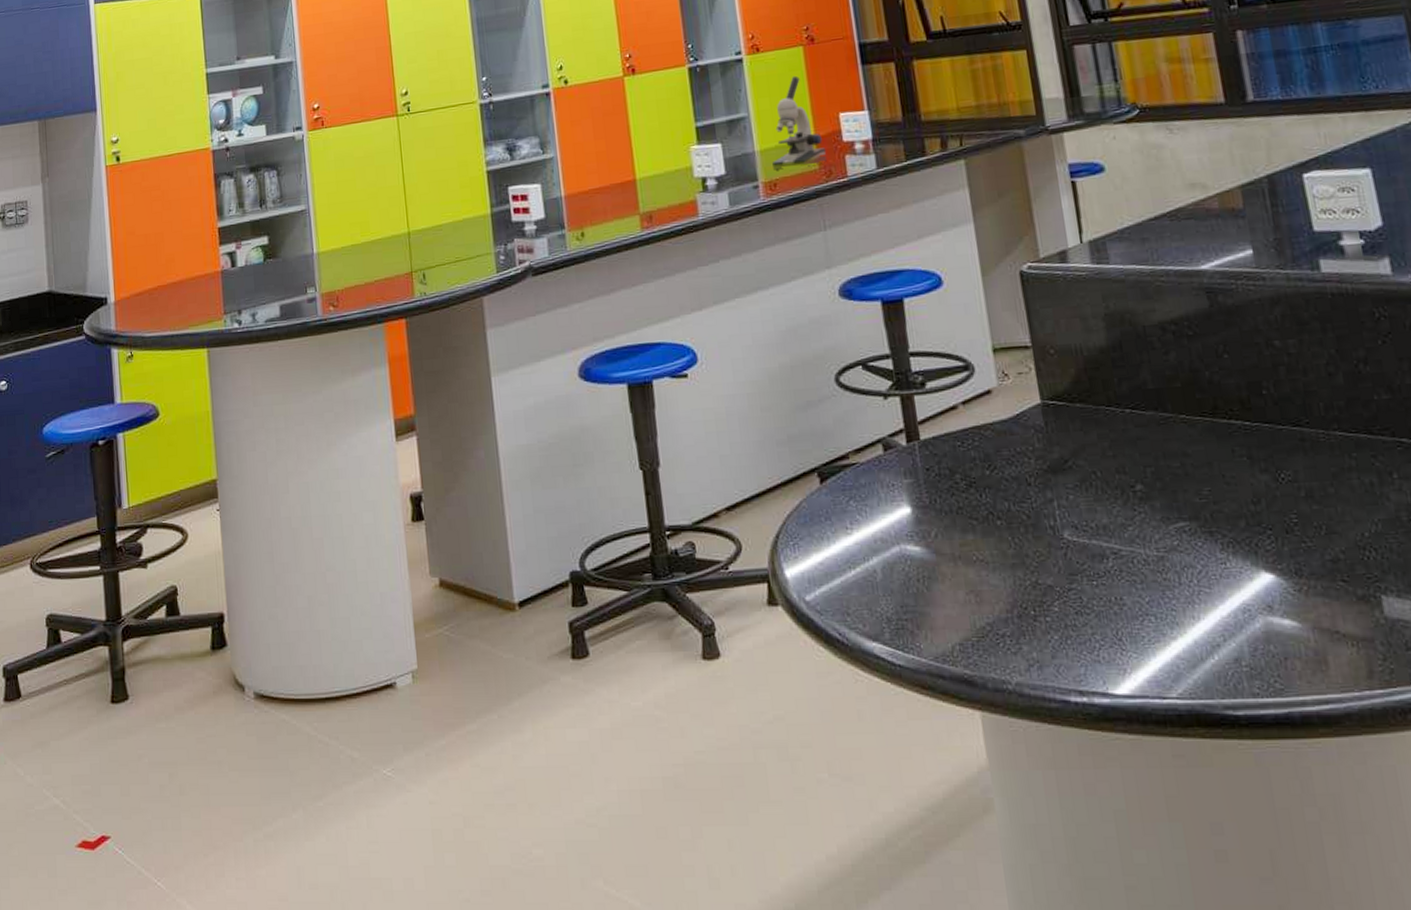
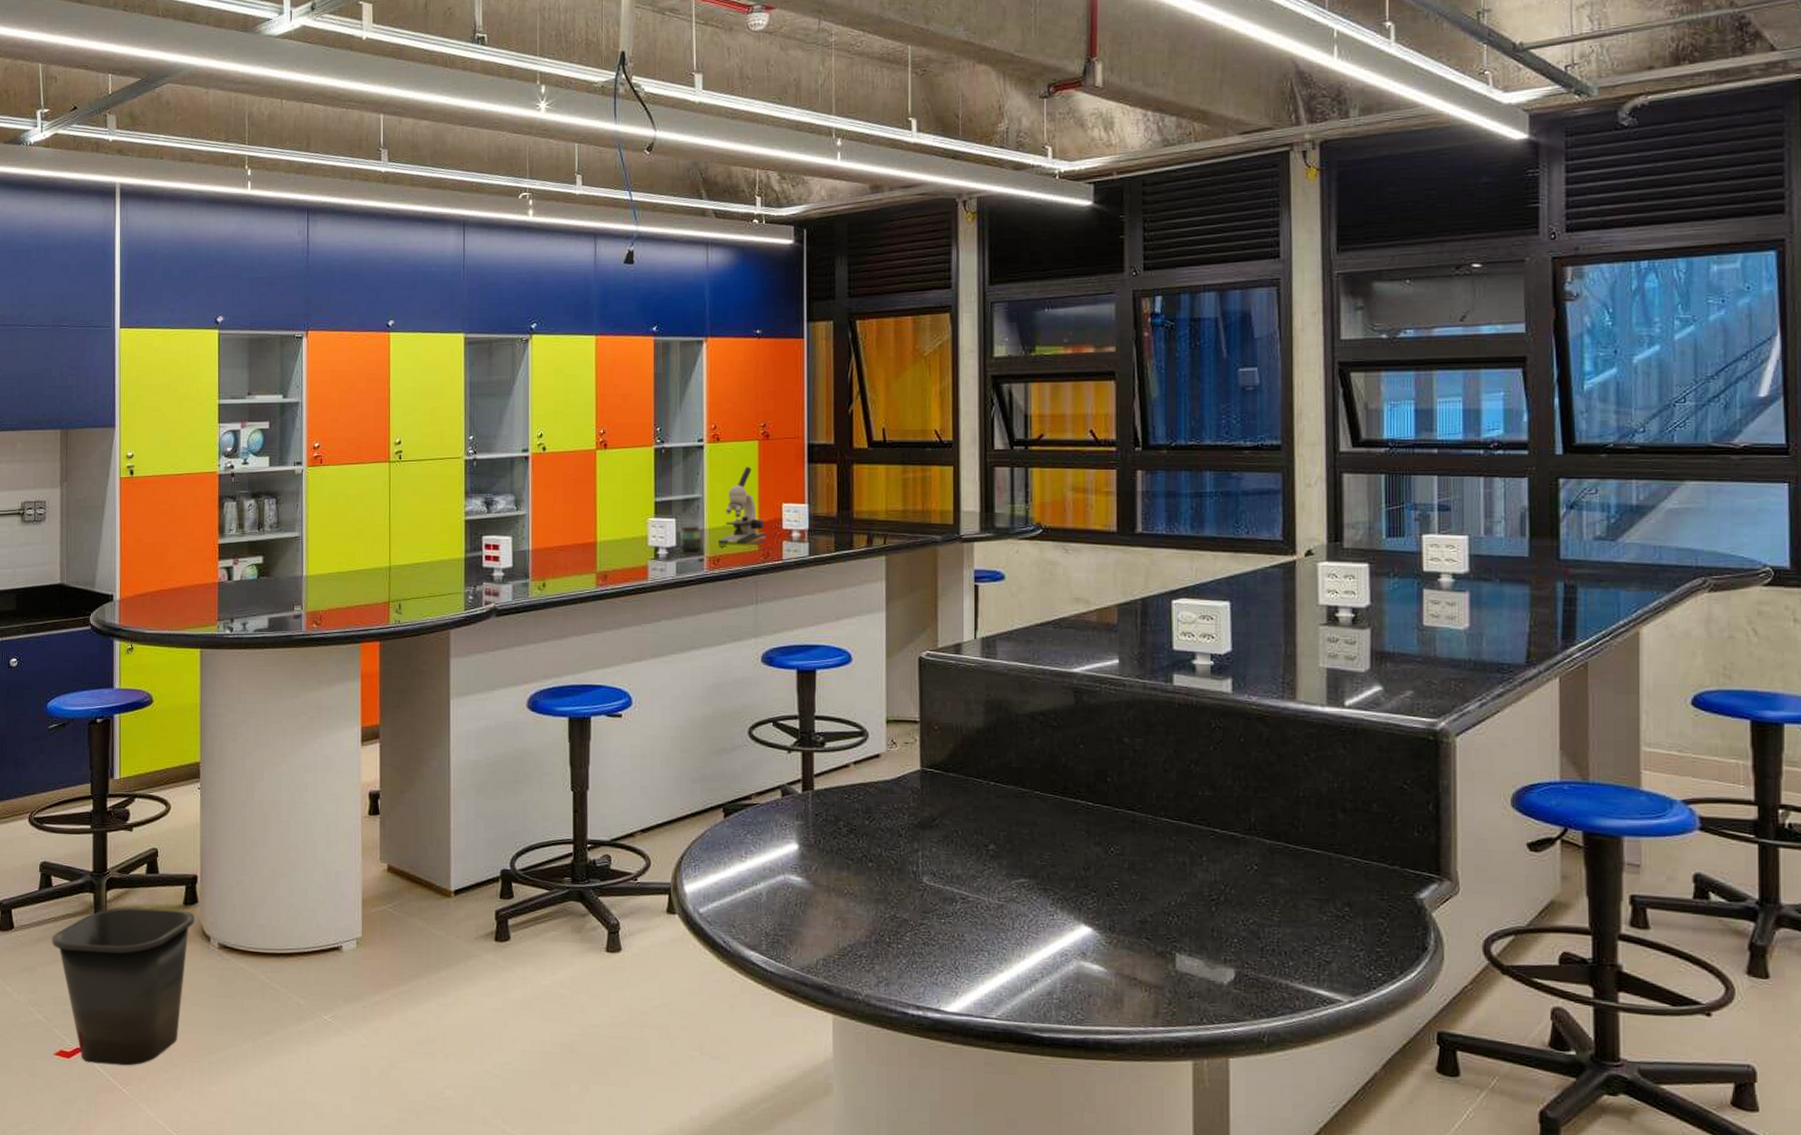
waste bin: none [65,656,225,853] -> present [52,907,195,1066]
peanut butter: none [727,149,756,183] -> present [679,526,702,555]

